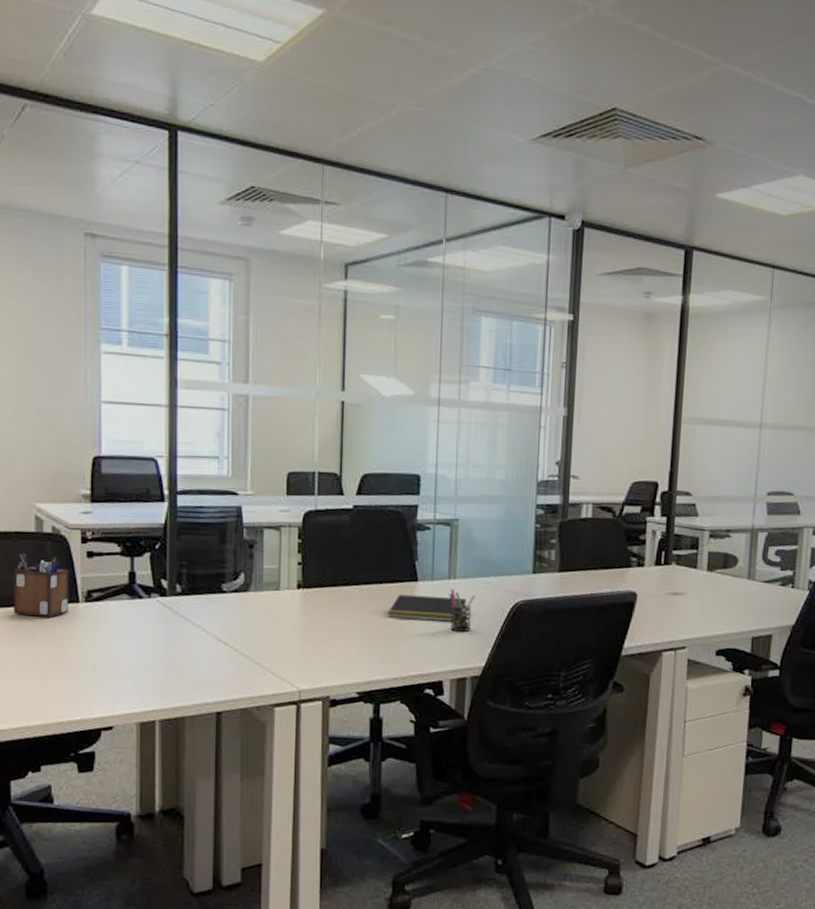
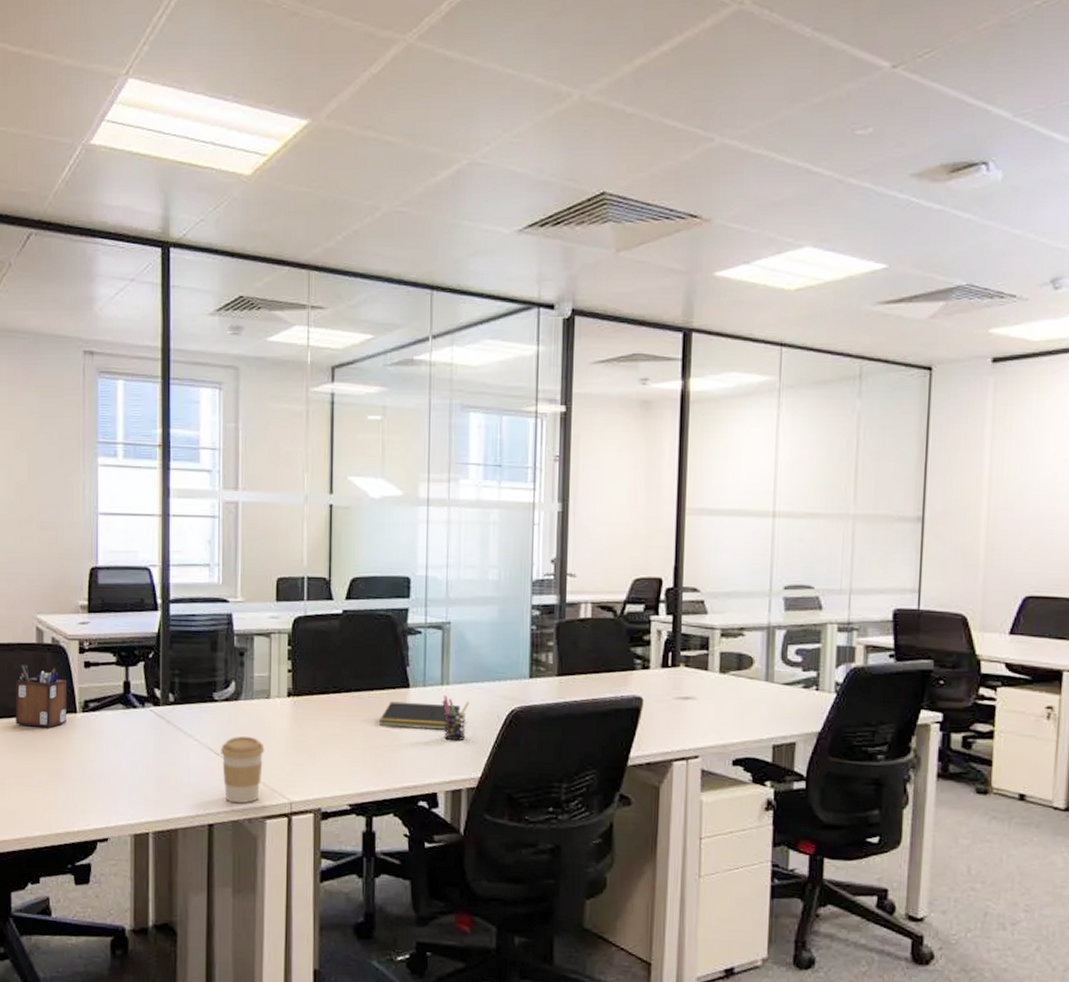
coffee cup: none [229,626,274,692] -> present [221,736,265,804]

